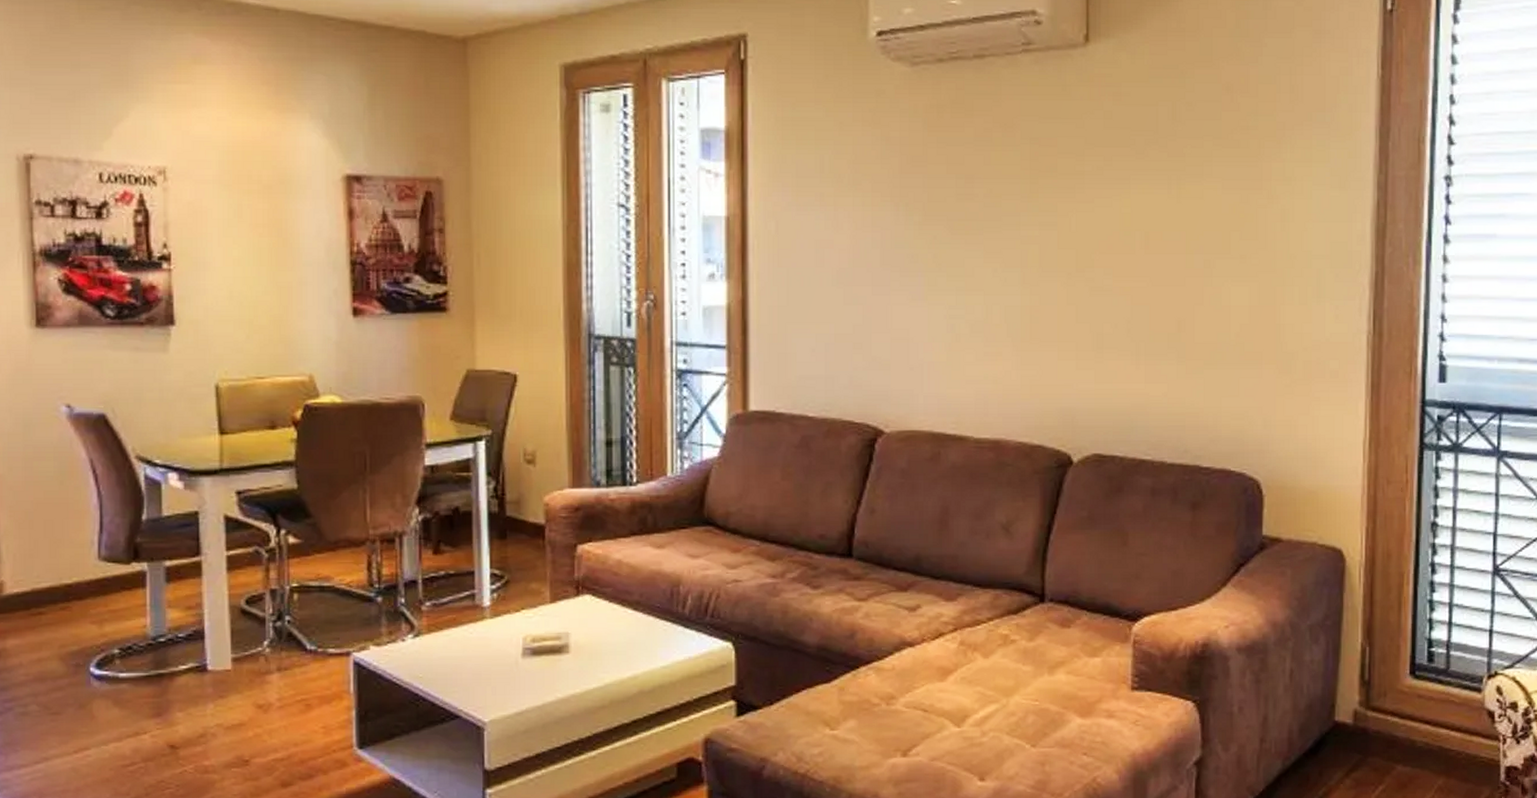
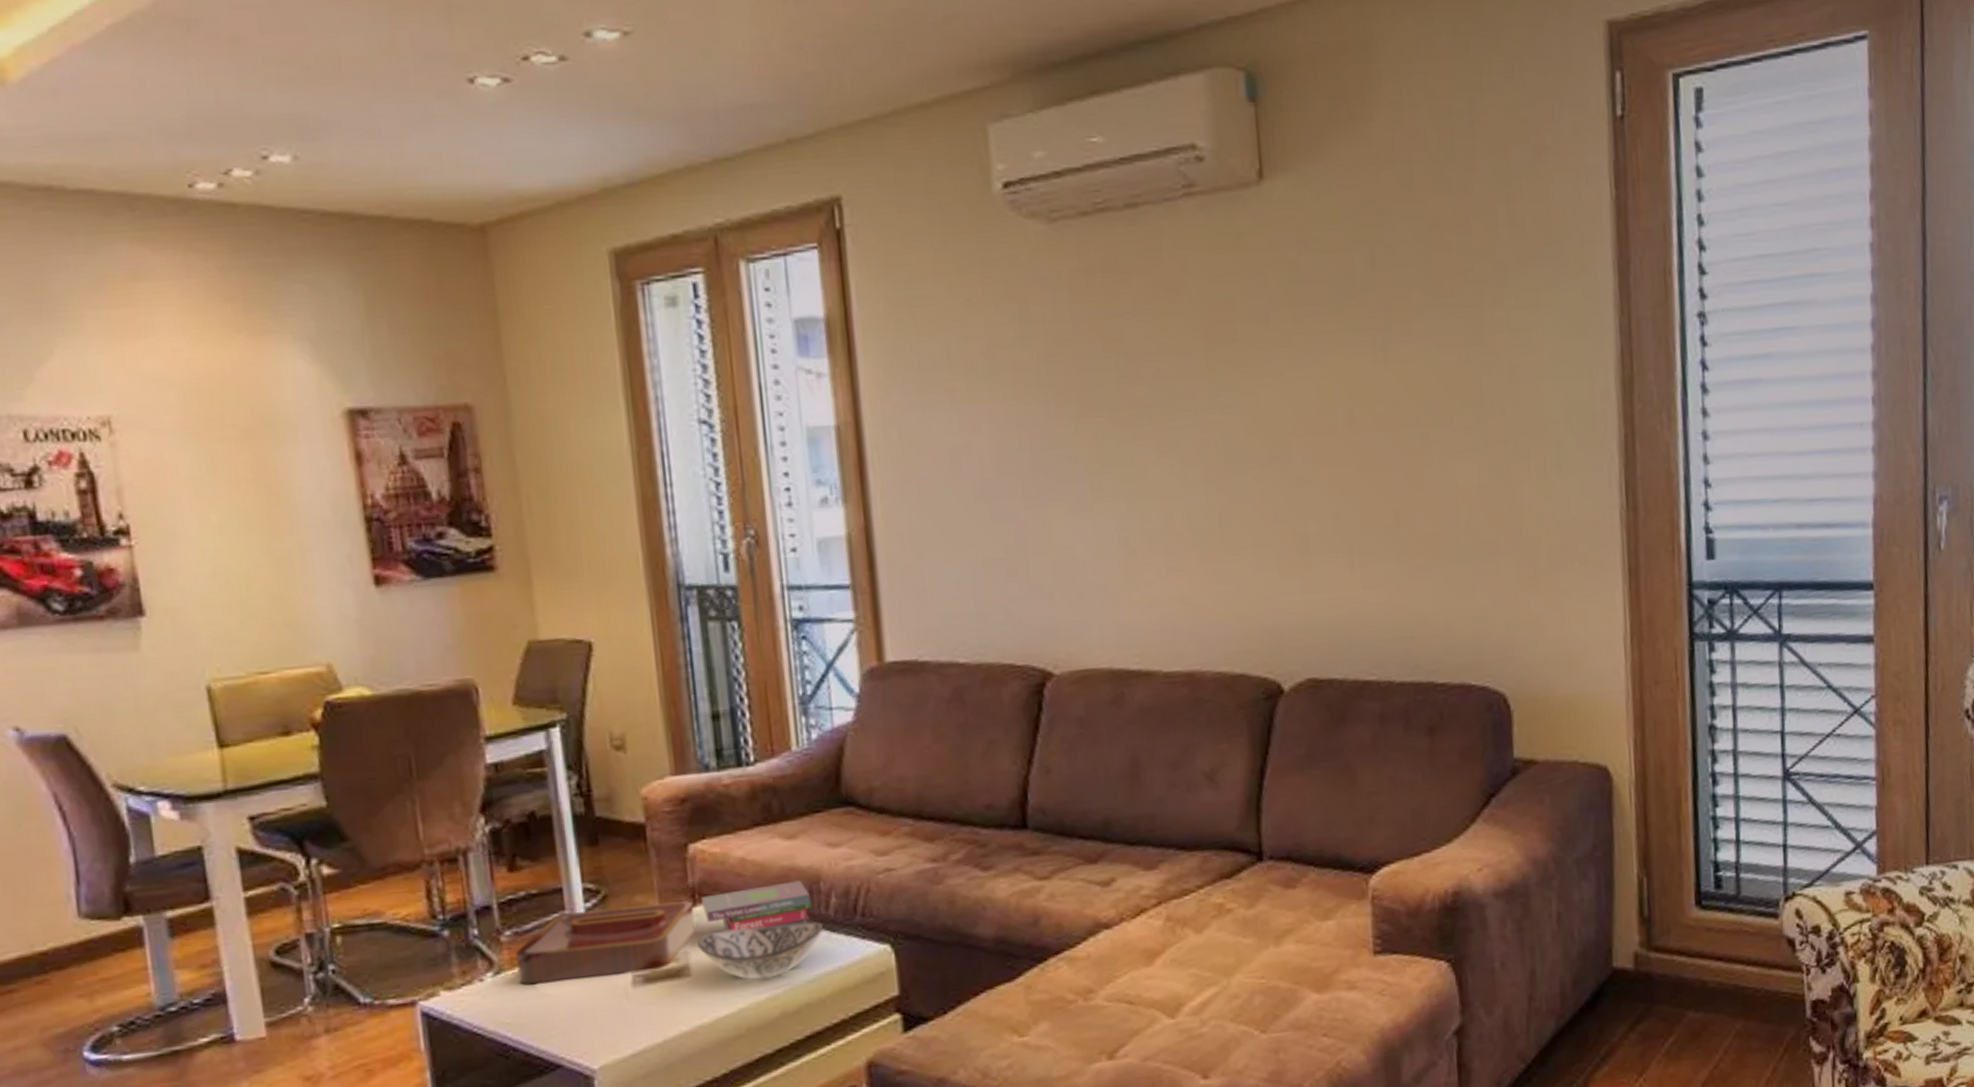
decorative tray: none [432,591,577,648] -> present [516,901,696,985]
decorative bowl: none [577,618,680,661] -> present [697,922,824,980]
books: none [584,583,672,620] -> present [702,880,812,932]

